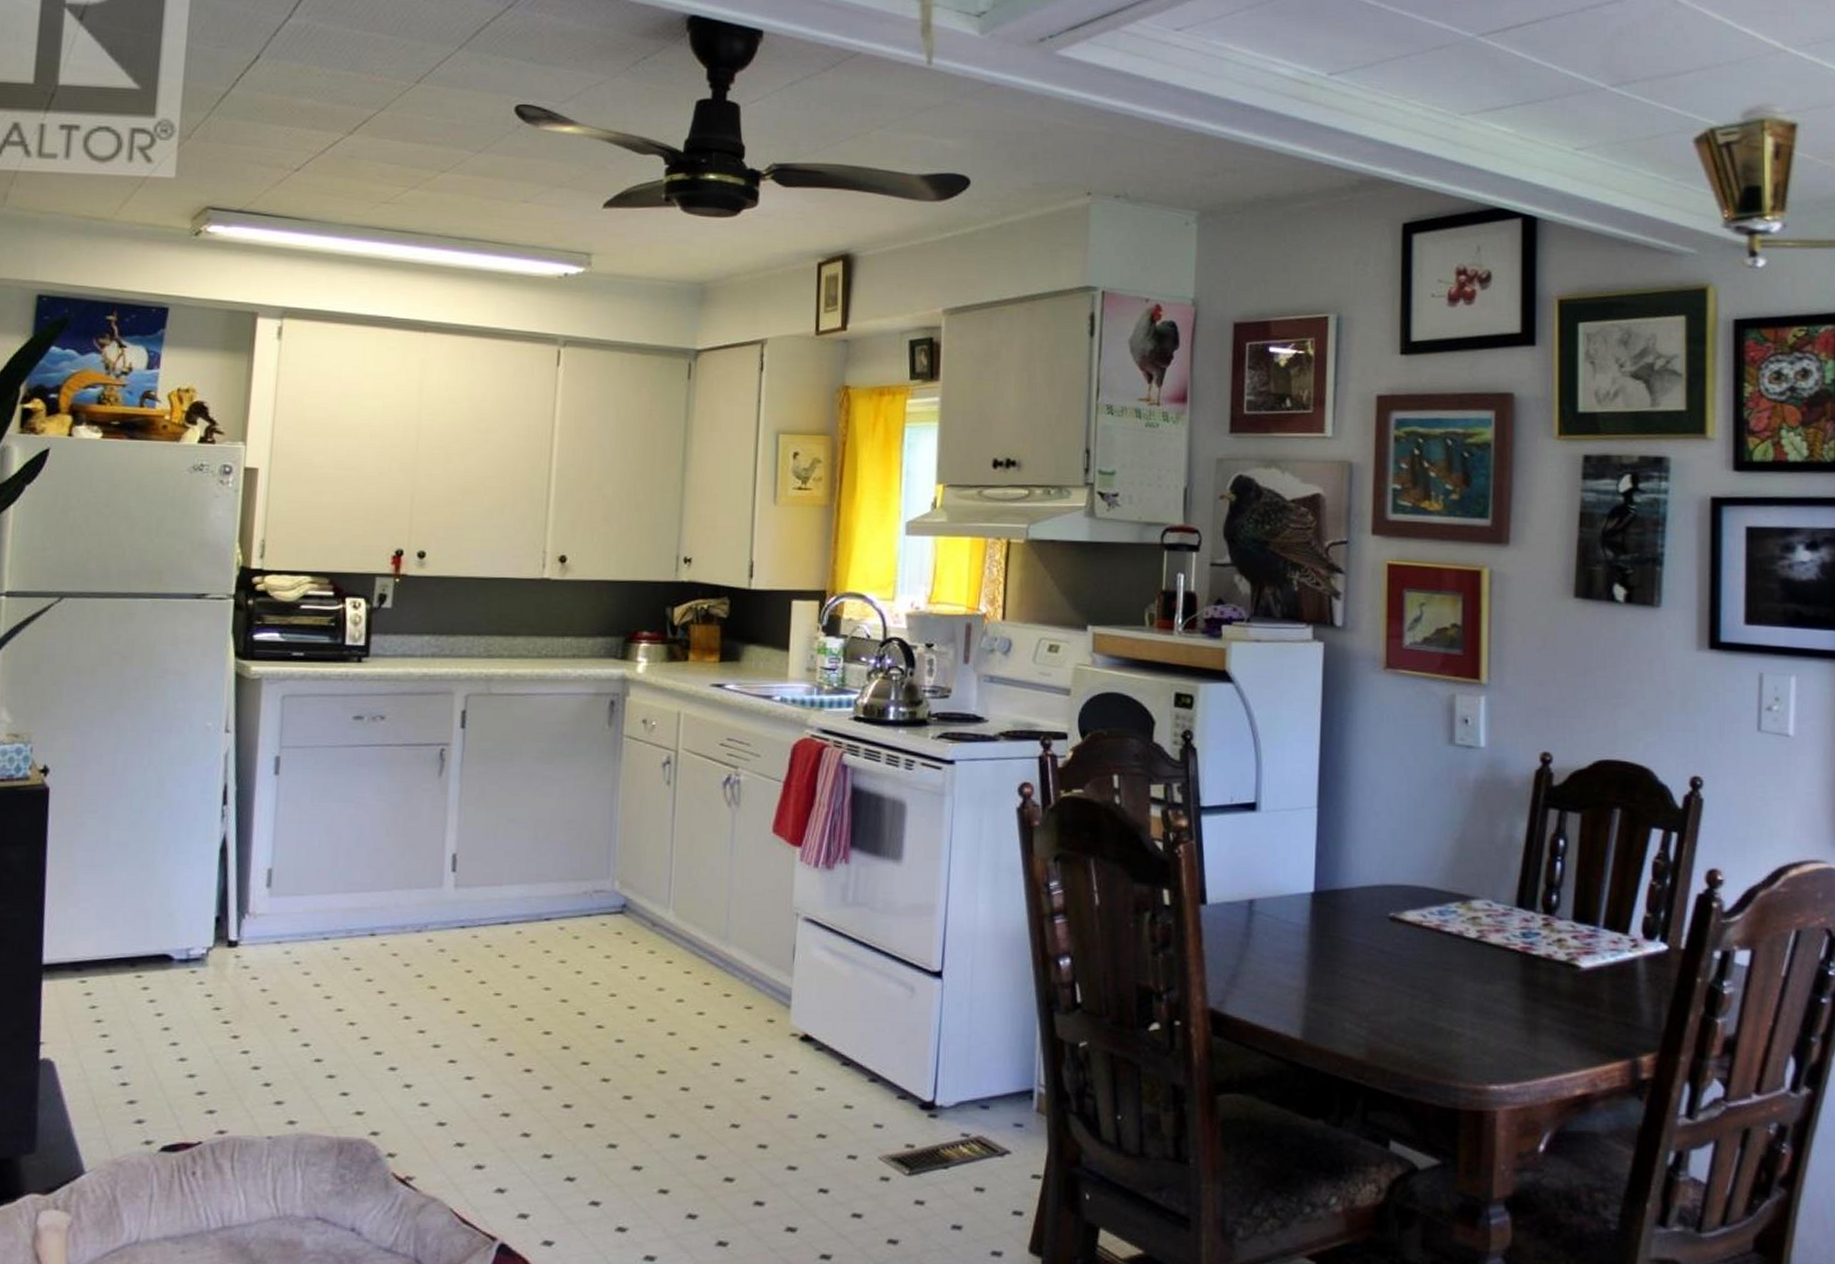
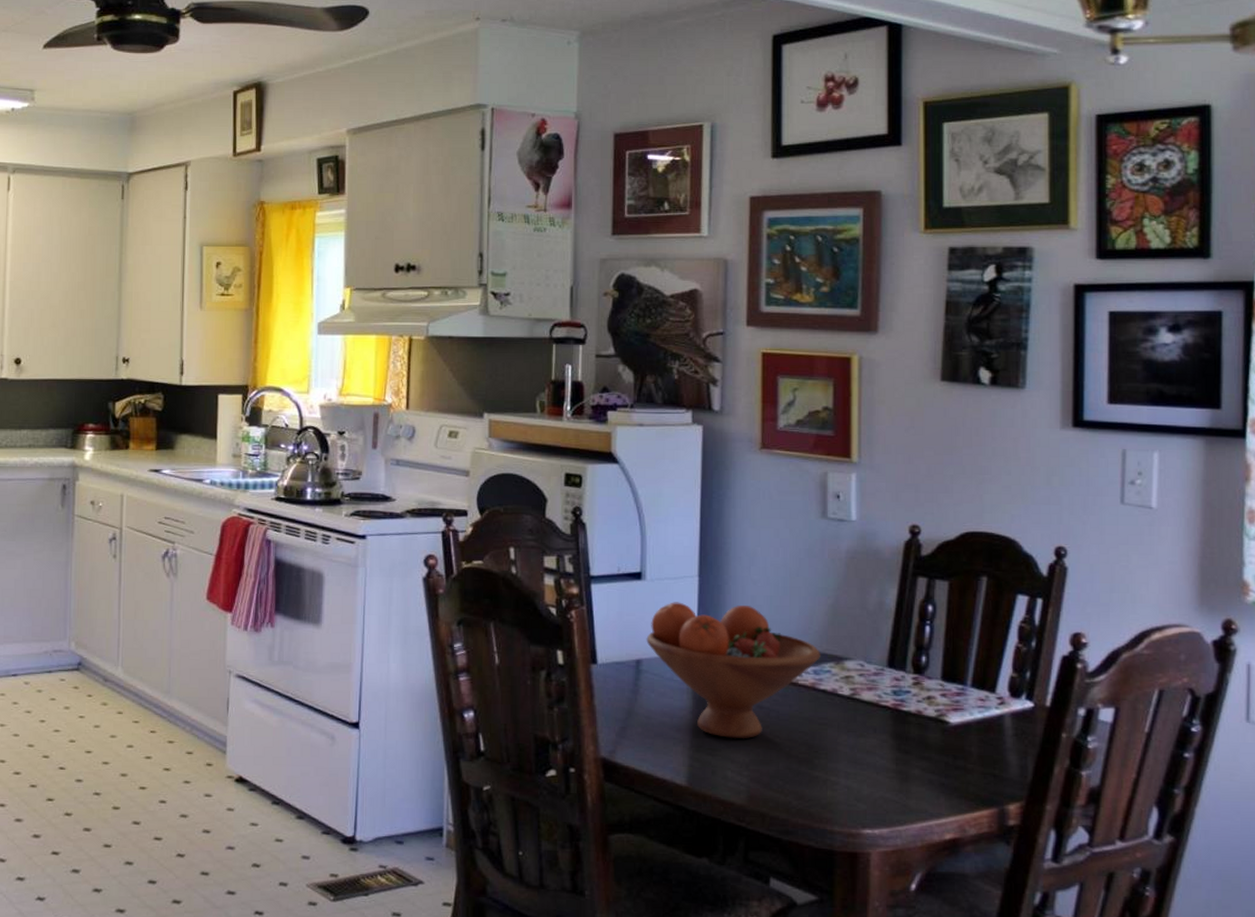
fruit bowl: none [1260,835,1446,987] -> present [646,602,820,739]

